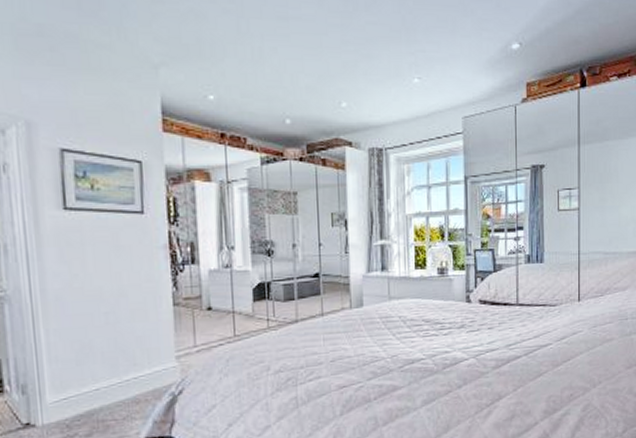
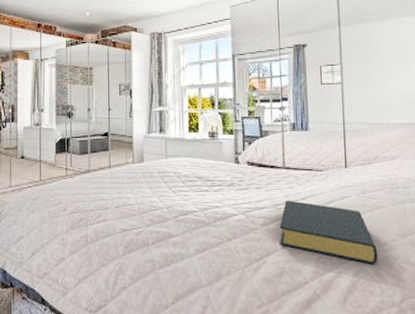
hardback book: none [511,339,605,398] -> present [279,200,378,264]

